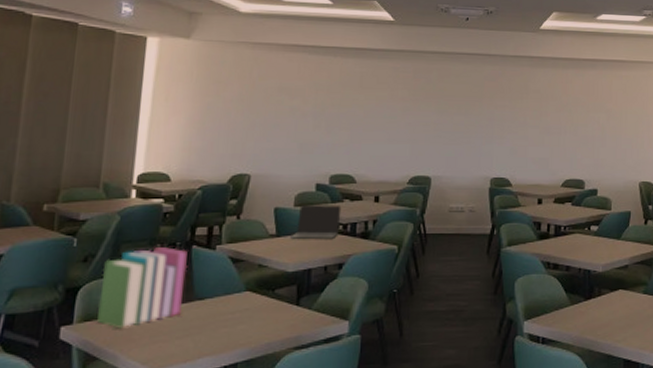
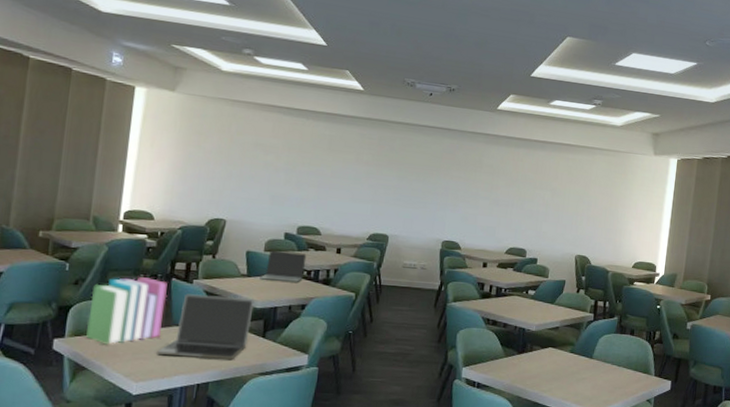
laptop: none [177,261,285,336] -> present [157,294,254,359]

